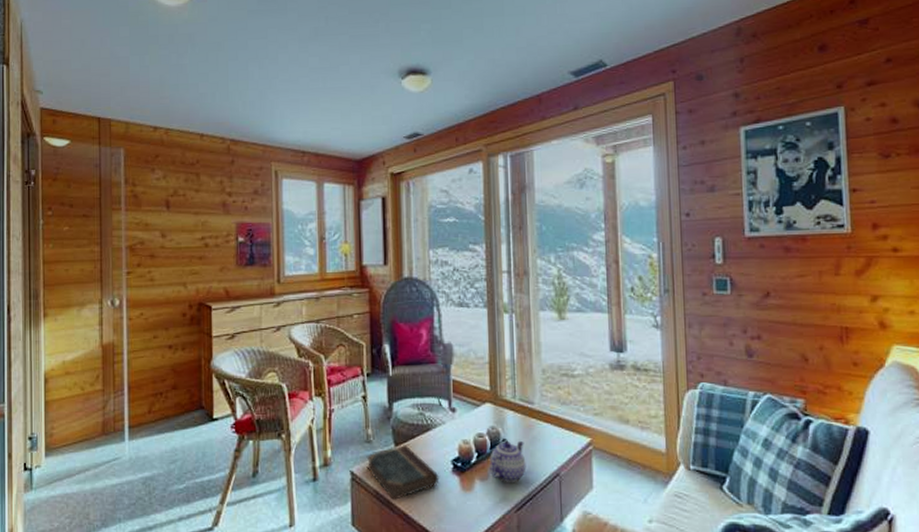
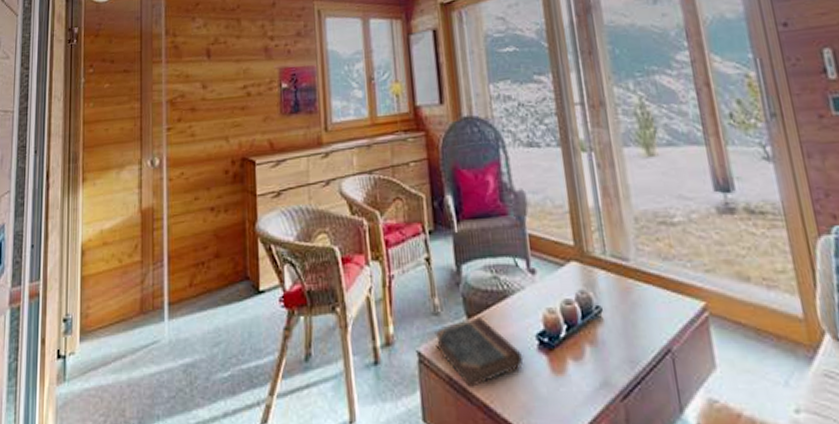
teapot: present [490,441,526,483] -> none [582,308,629,363]

